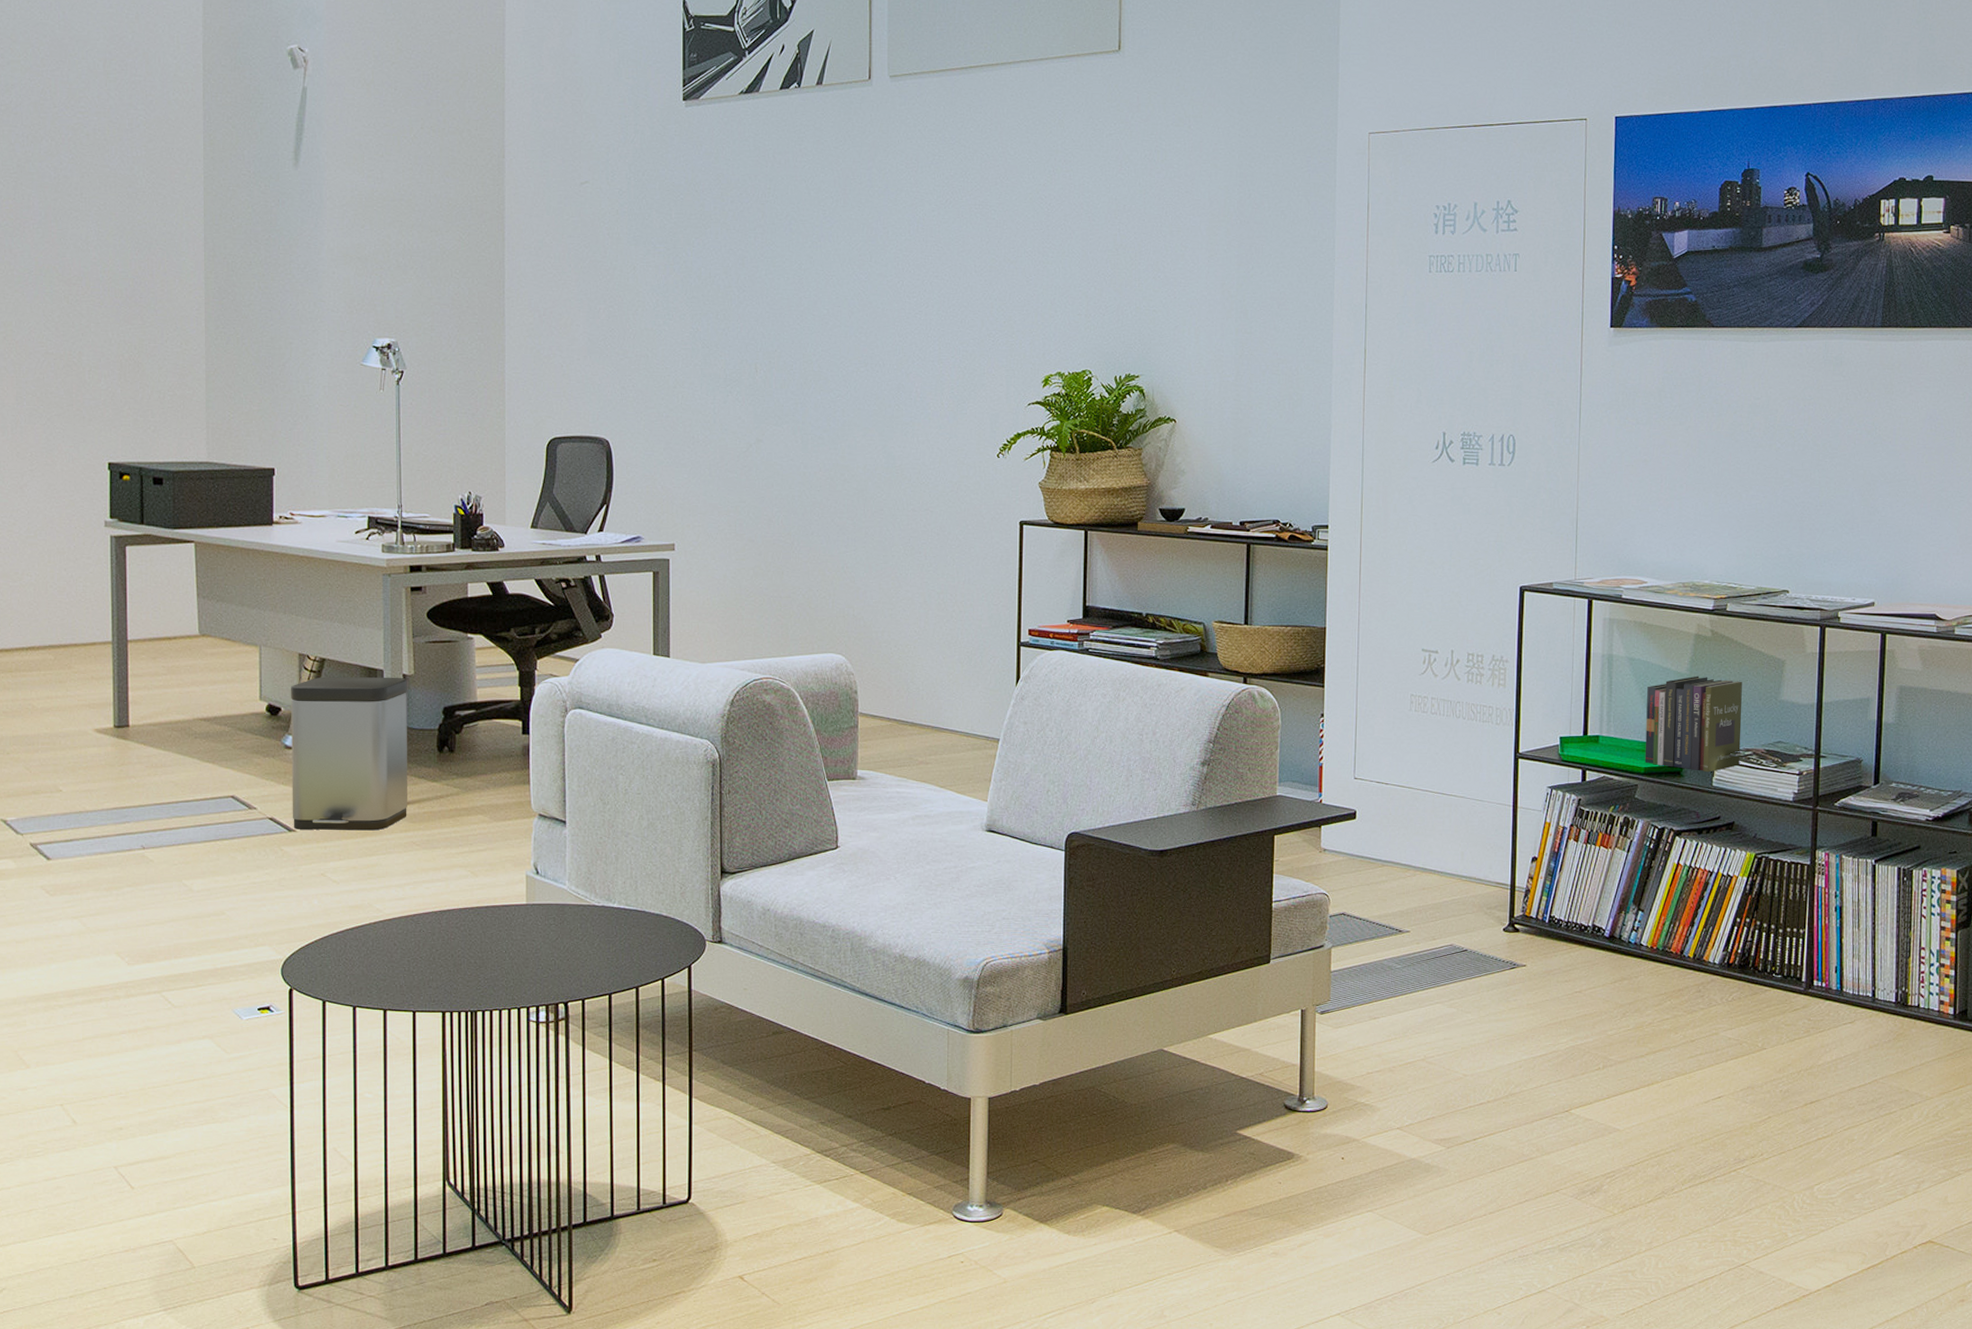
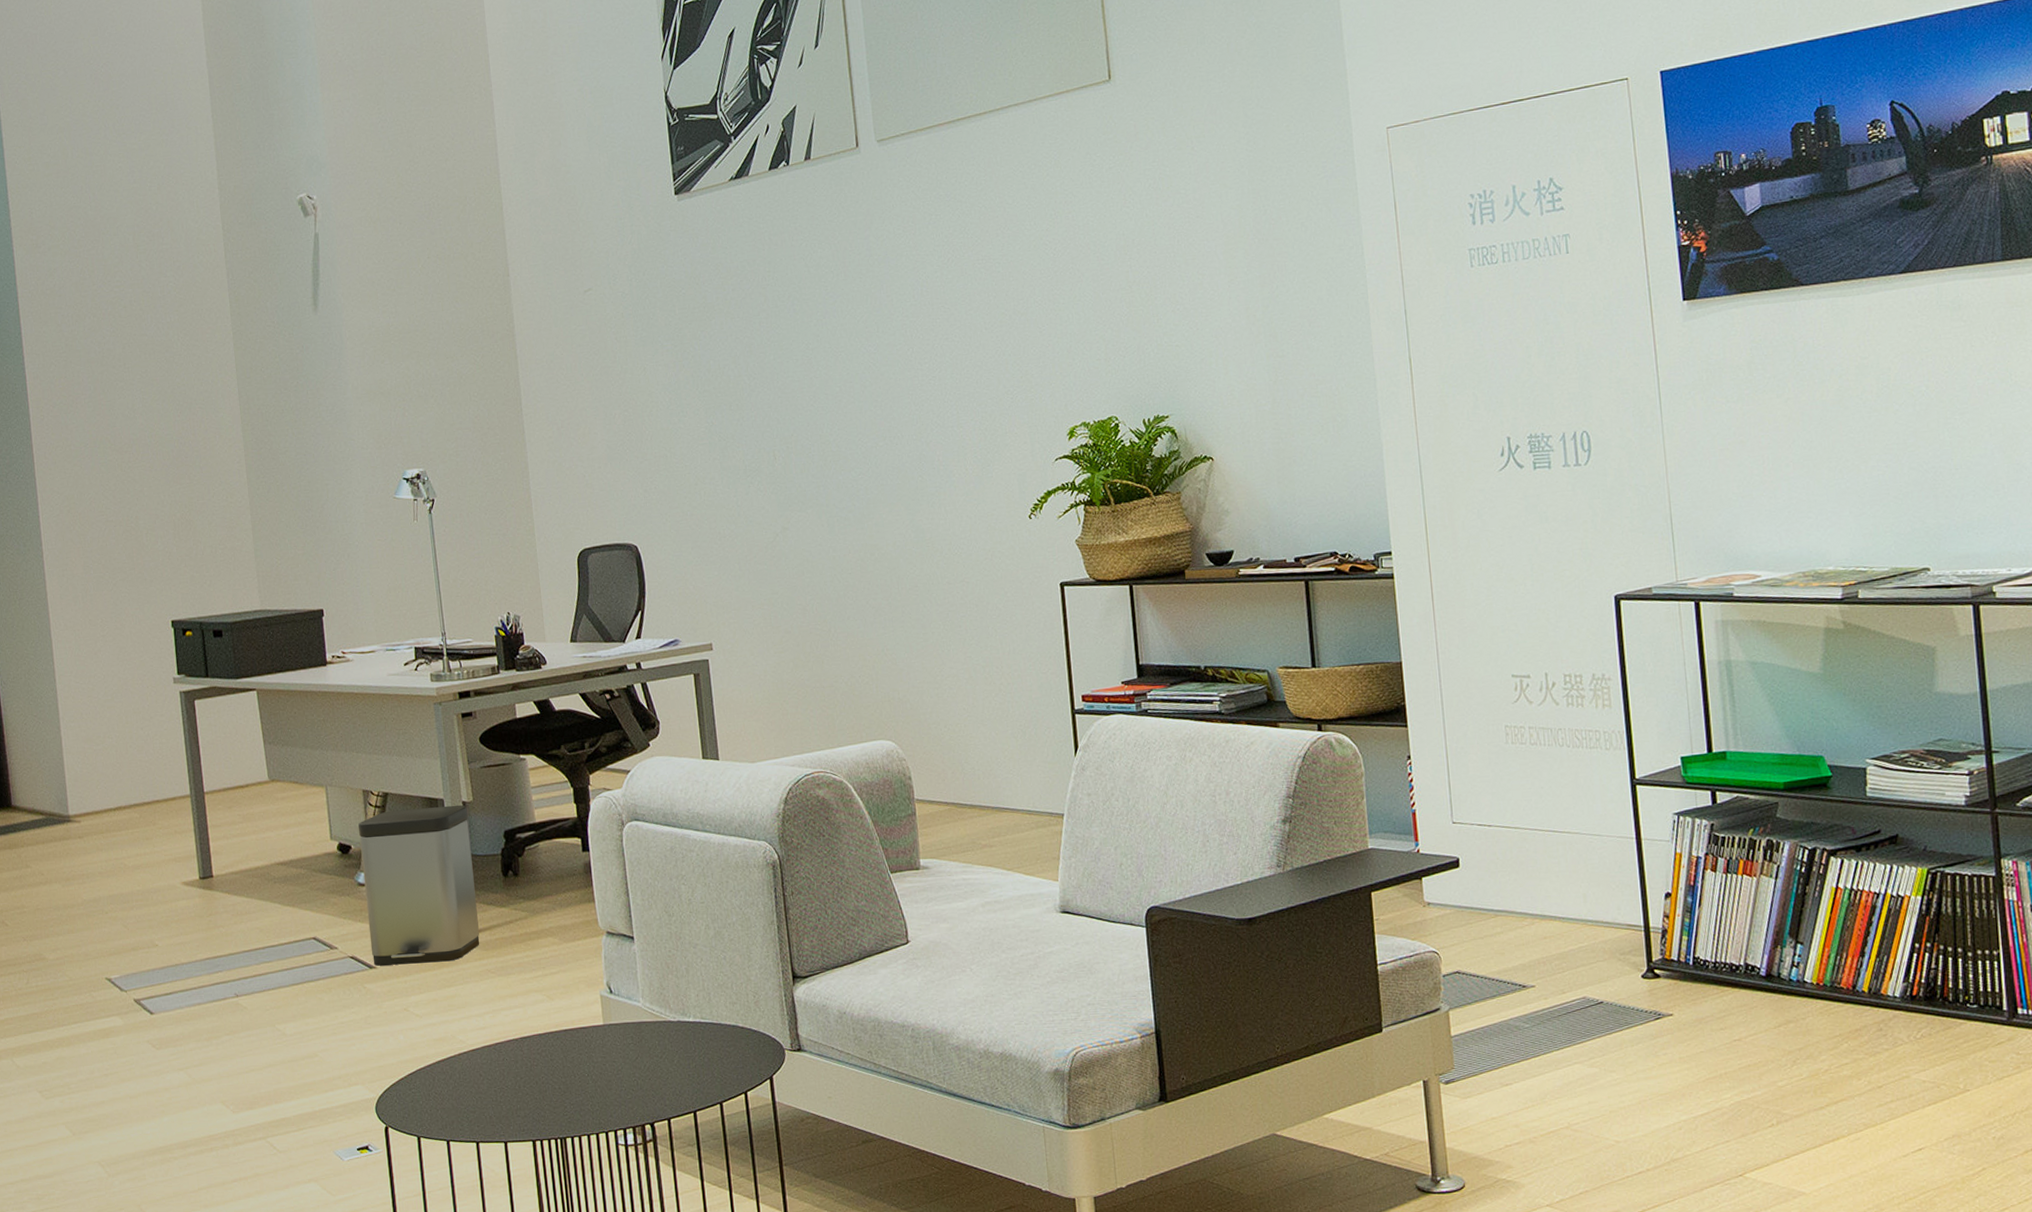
books: present [1644,676,1742,773] -> none [1776,674,1896,782]

